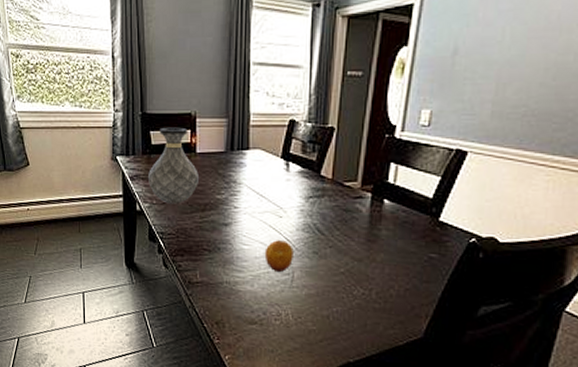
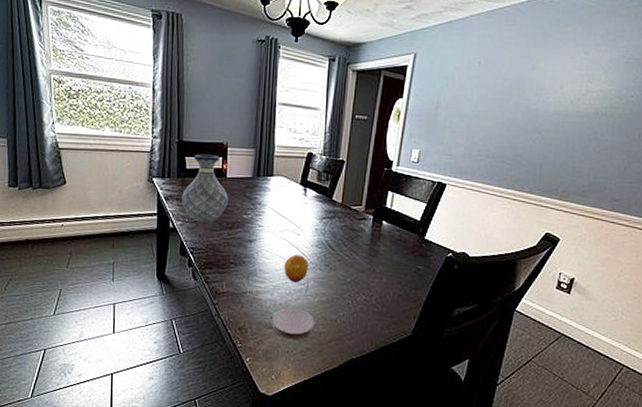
coaster: none [253,300,302,338] -> present [272,307,315,340]

